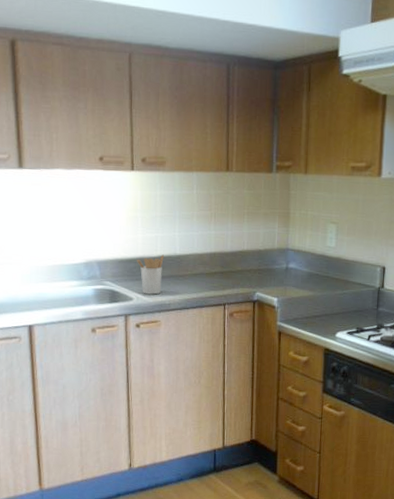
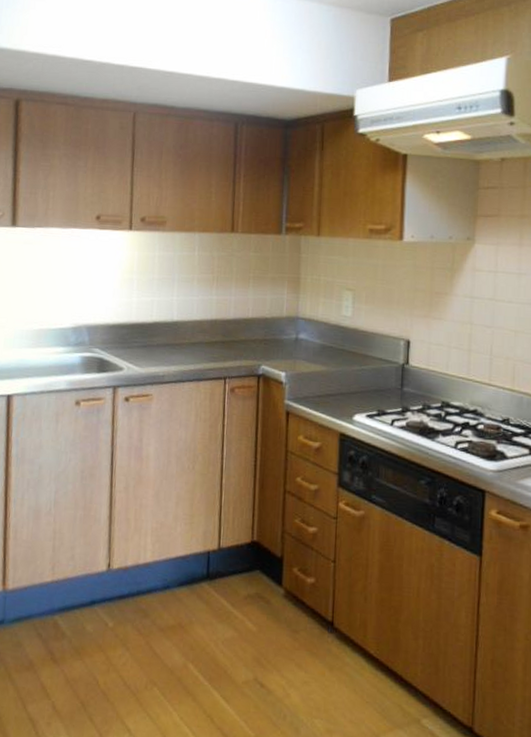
utensil holder: present [136,254,164,295] -> none [129,320,160,365]

